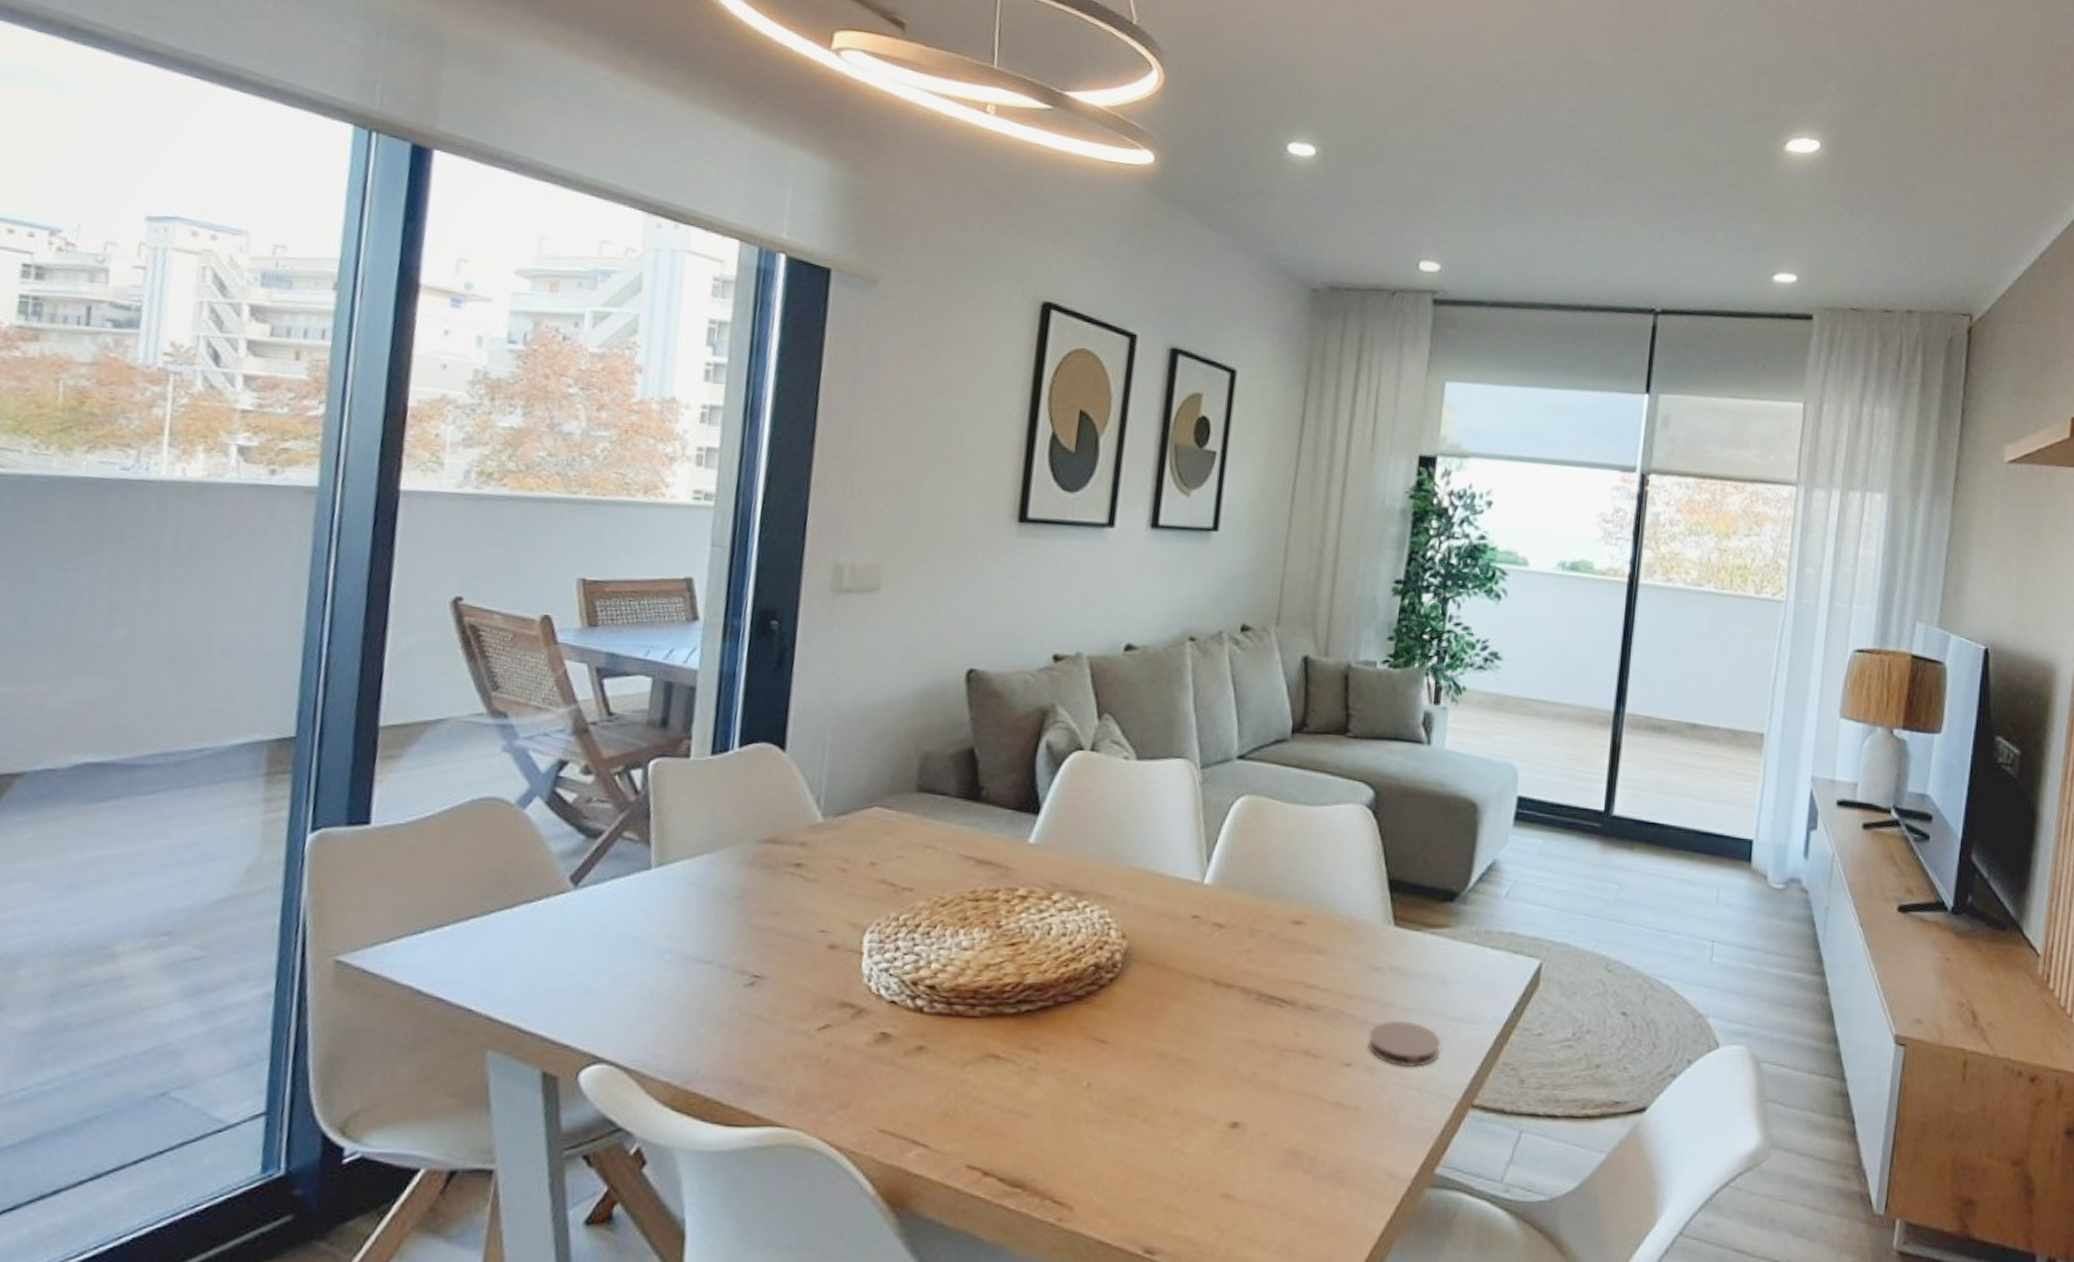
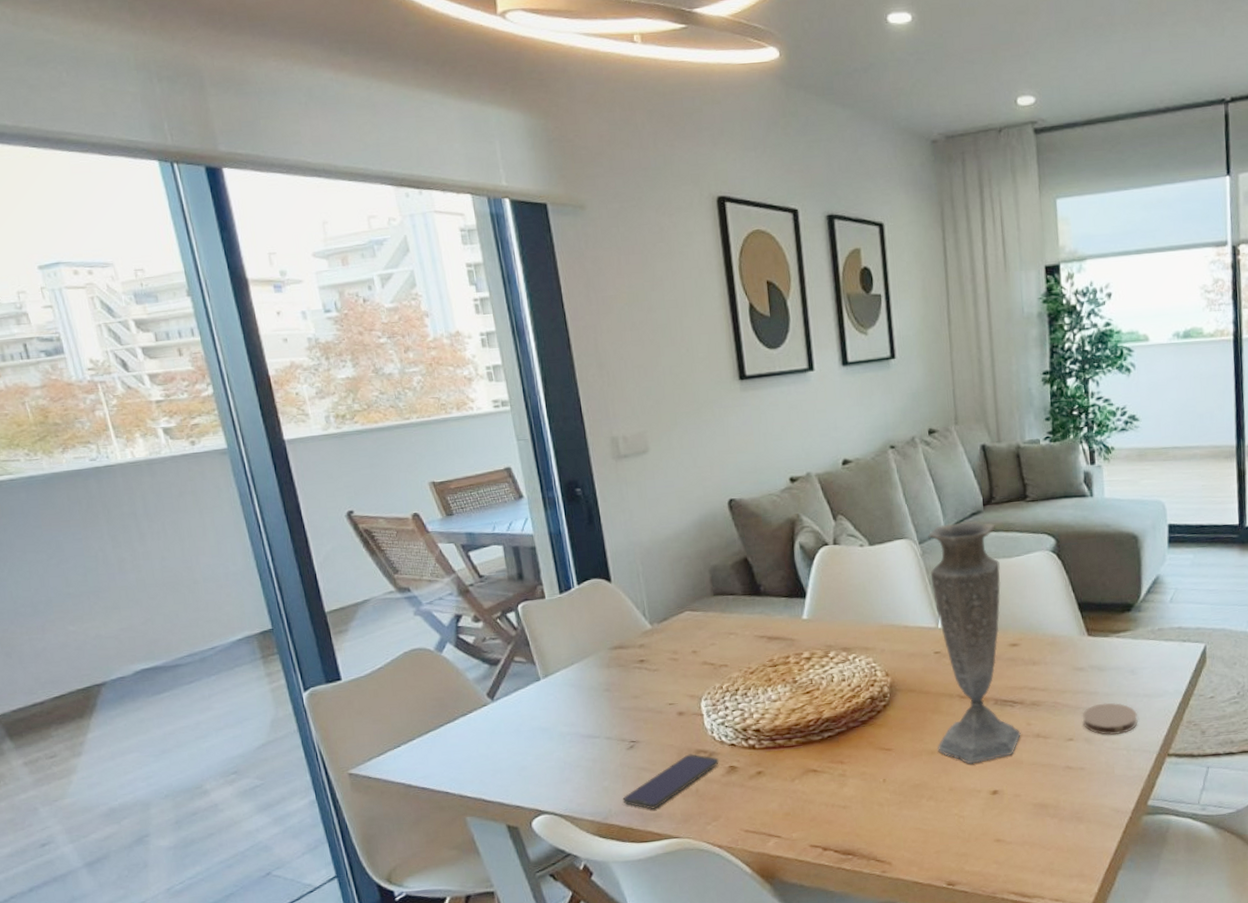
smartphone: none [718,1006,870,1079] -> present [622,754,720,810]
vase: none [1170,748,1302,1080] -> present [928,521,1021,764]

